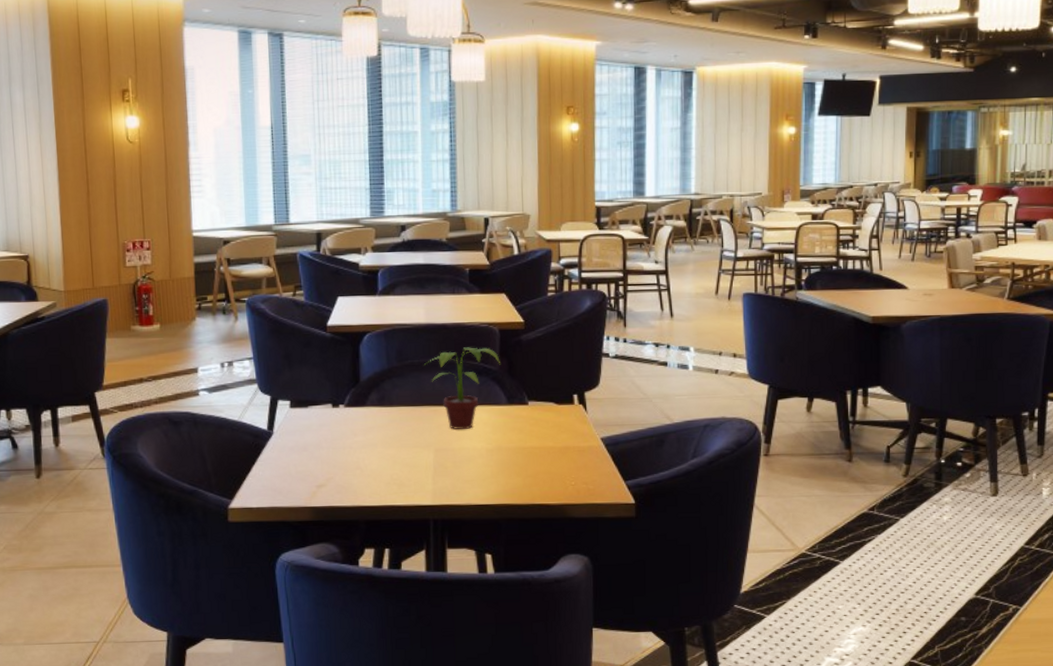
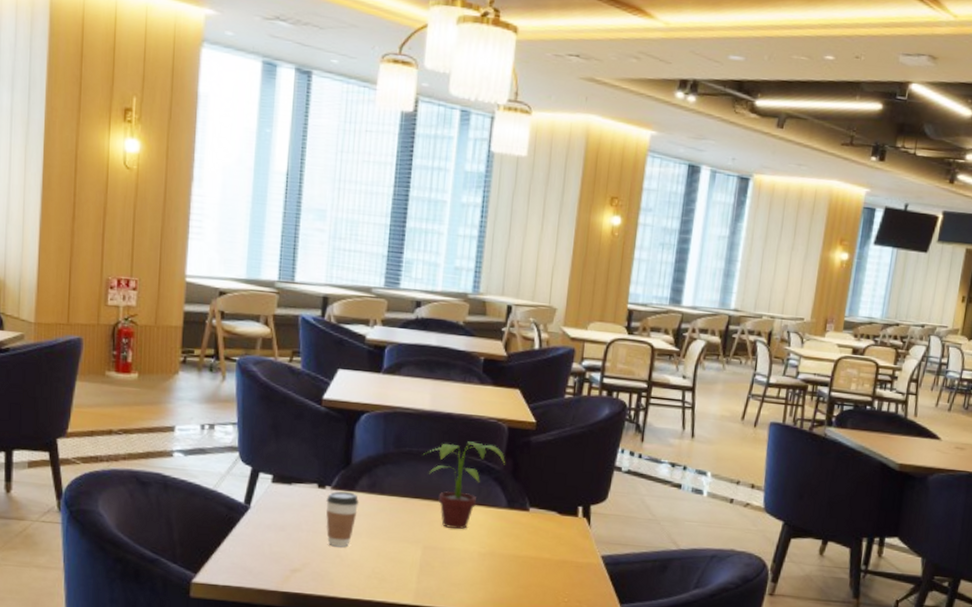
coffee cup: none [341,407,371,460] -> present [326,491,359,548]

